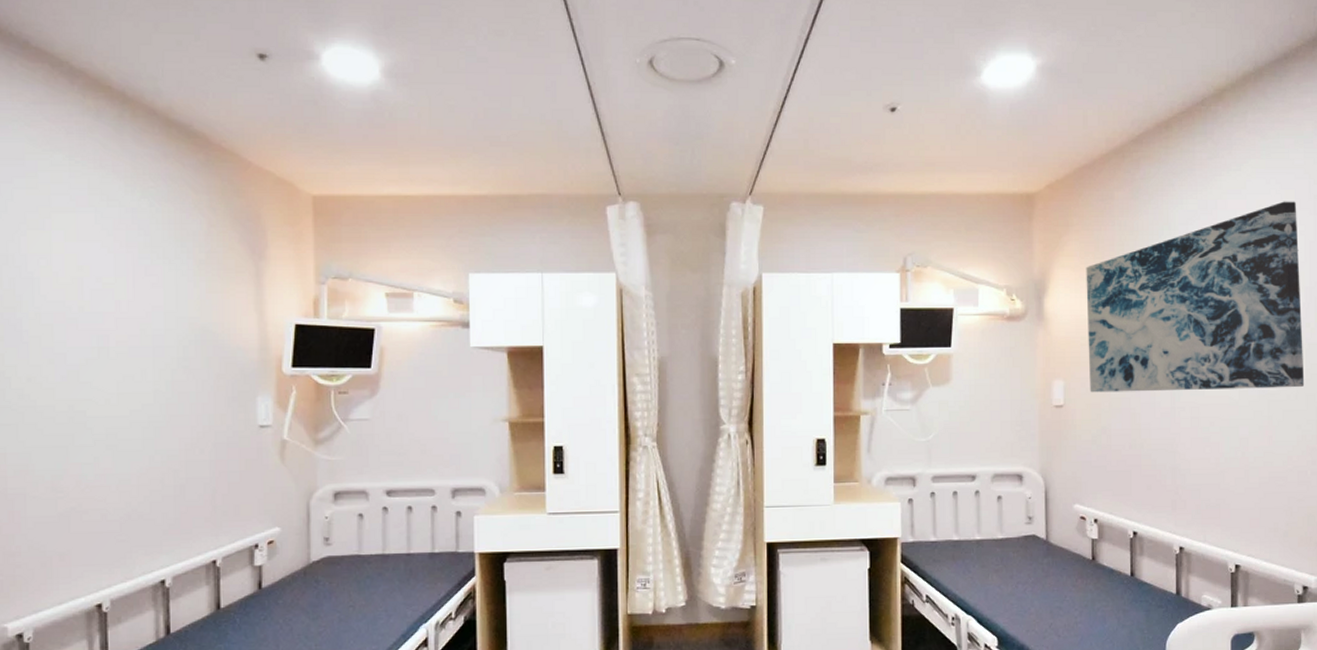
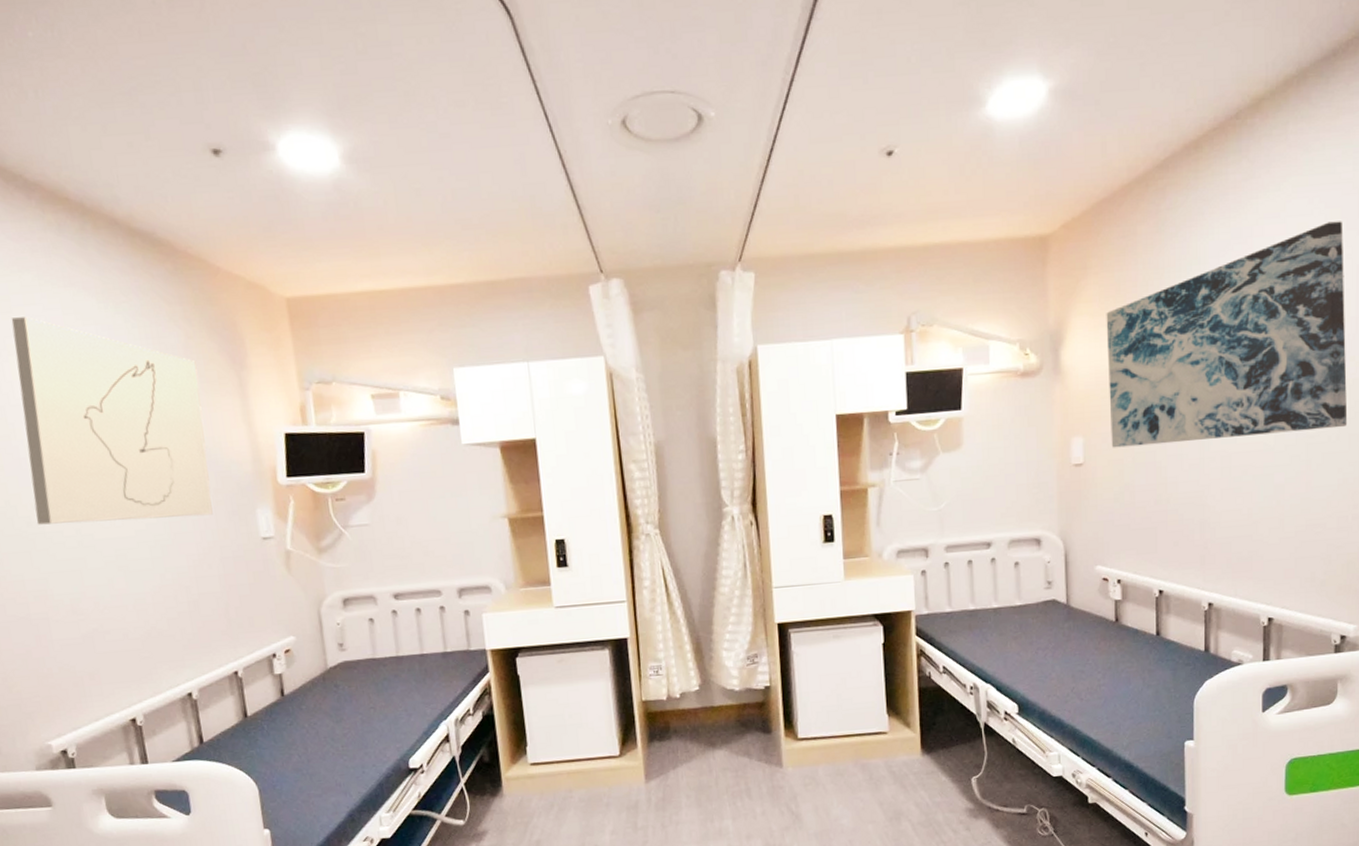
wall art: none [29,194,216,400] -> present [11,317,213,525]

